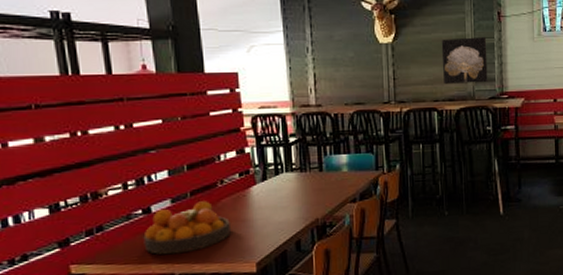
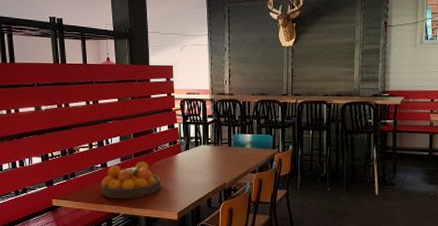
wall art: present [441,37,488,84] -> none [333,43,373,82]

